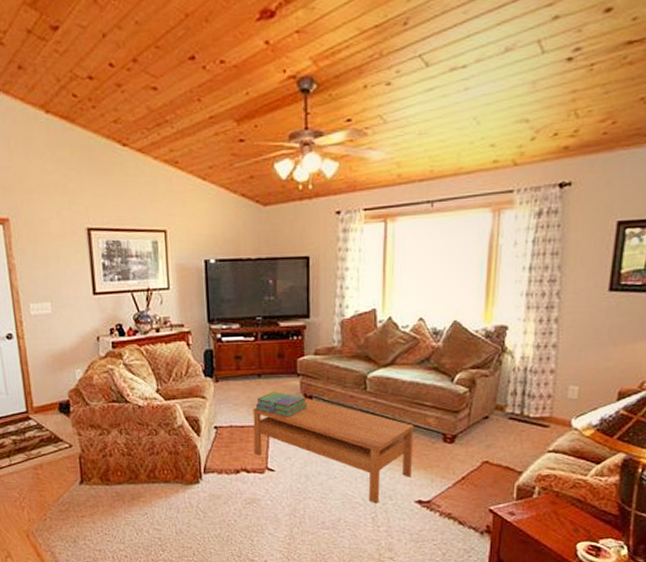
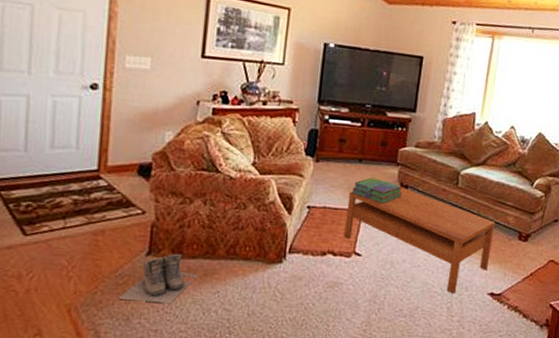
boots: none [64,480,127,526] -> present [118,253,198,304]

